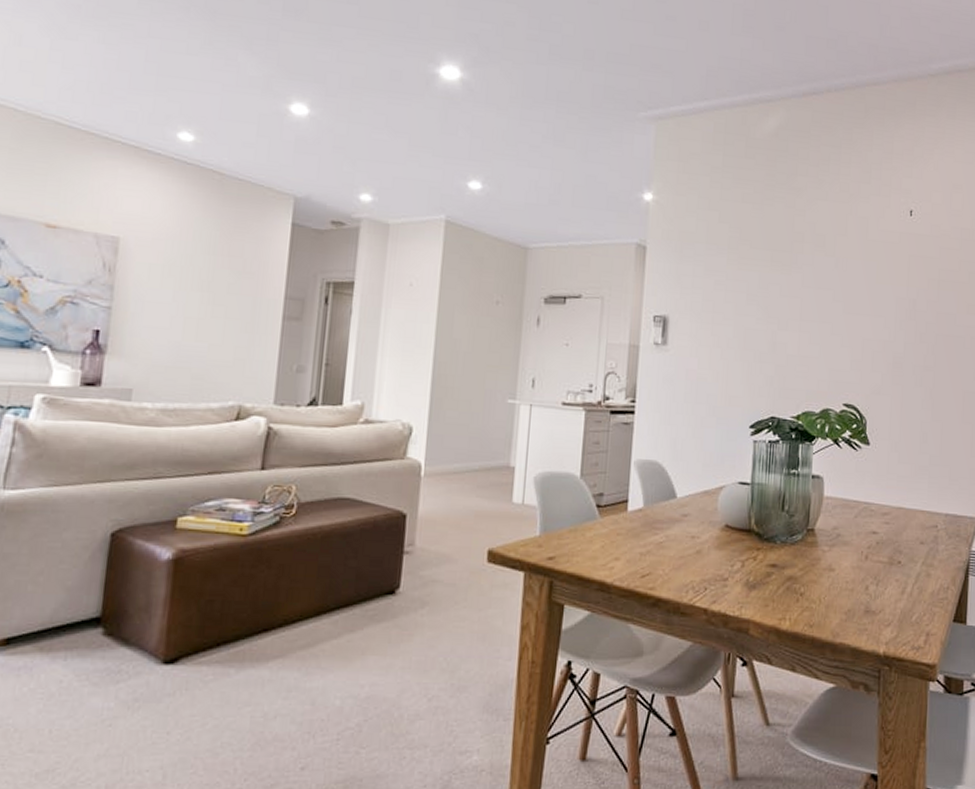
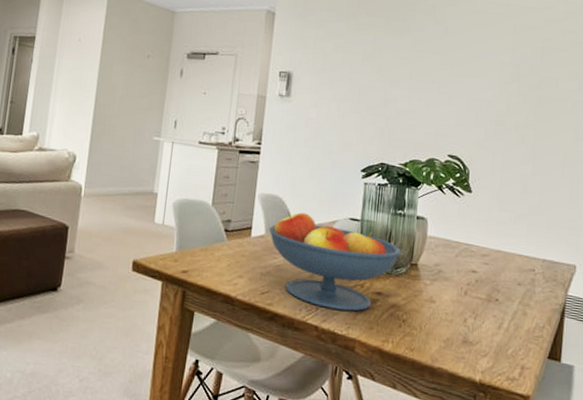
fruit bowl: none [648,478,796,588] -> present [269,211,401,312]

